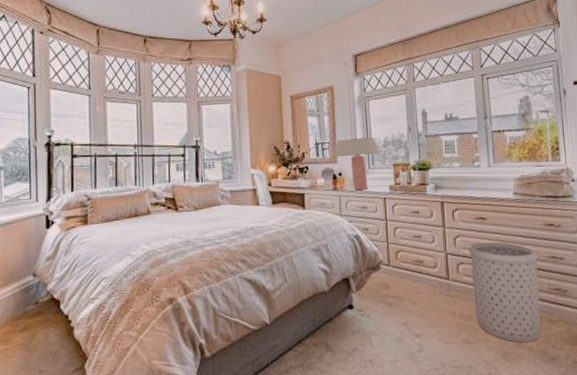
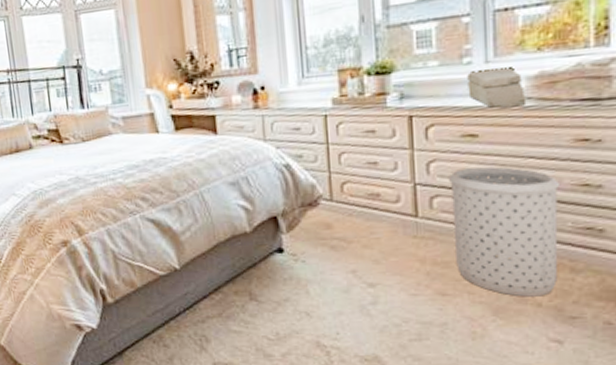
table lamp: present [333,137,380,191] -> none [253,35,318,108]
decorative box: none [478,171,515,200] -> present [467,67,527,109]

